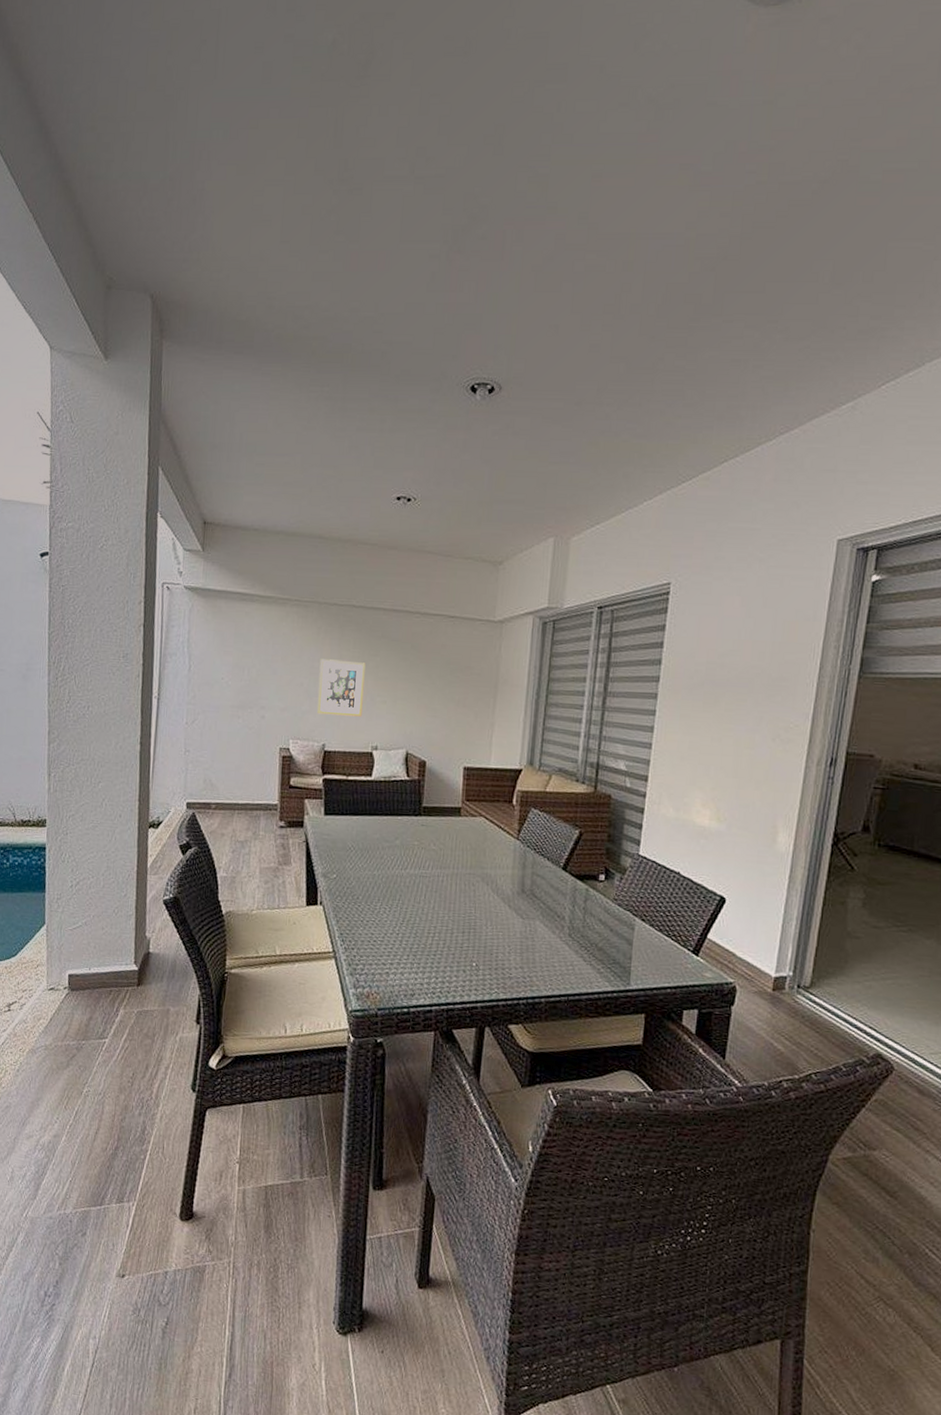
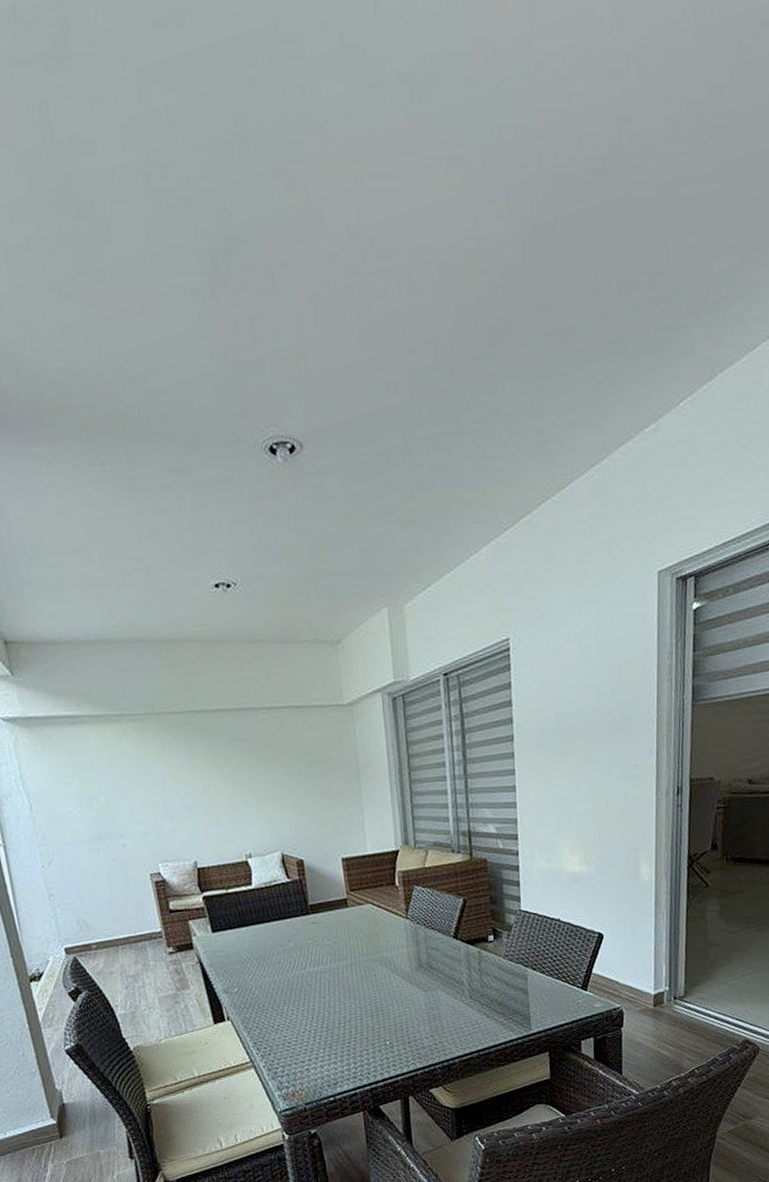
wall art: present [317,659,366,717] -> none [171,770,229,832]

